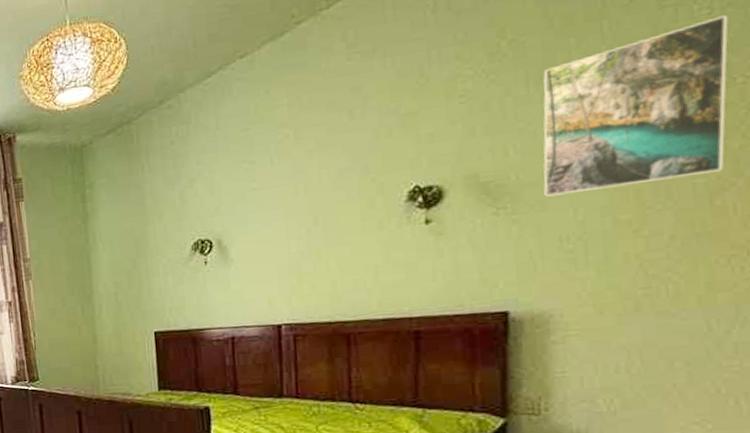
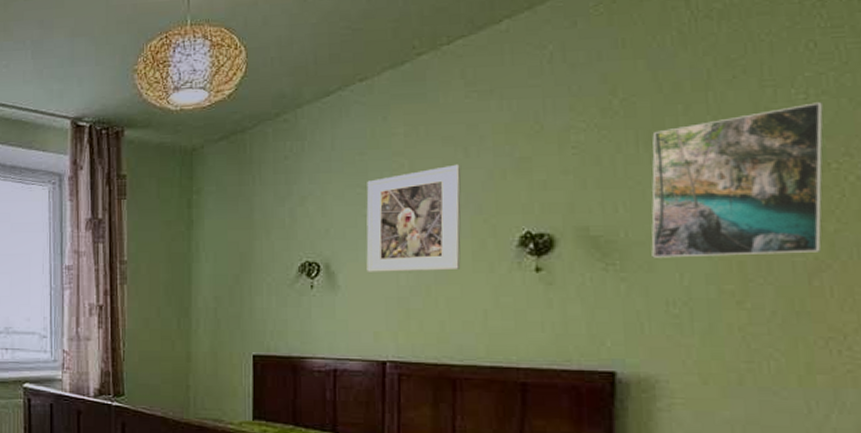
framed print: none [253,128,350,243] -> present [366,164,462,272]

